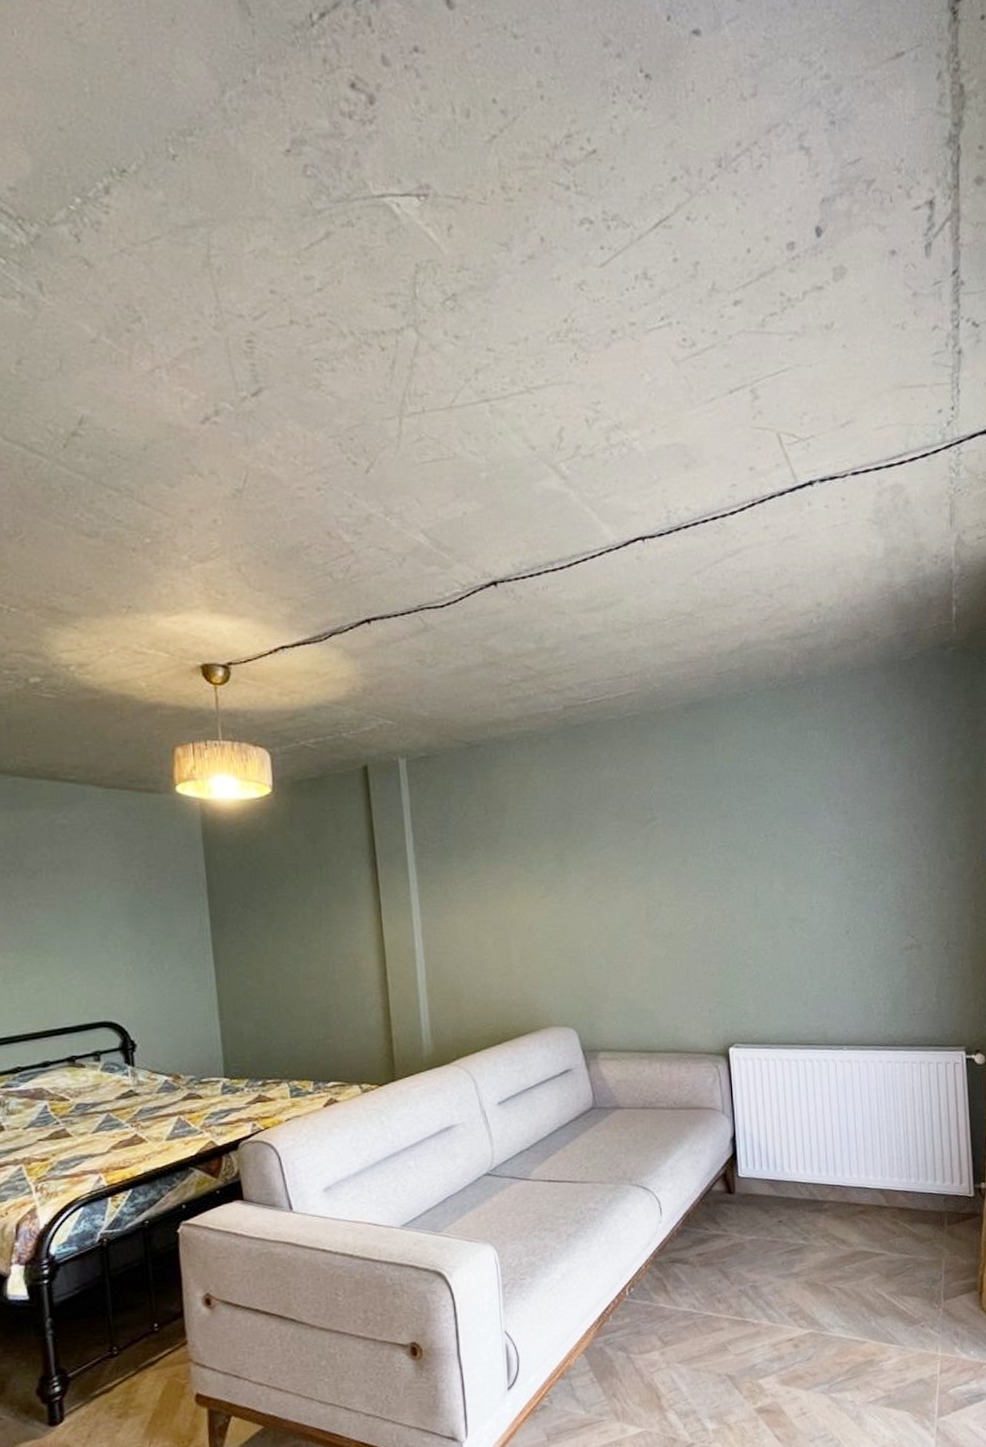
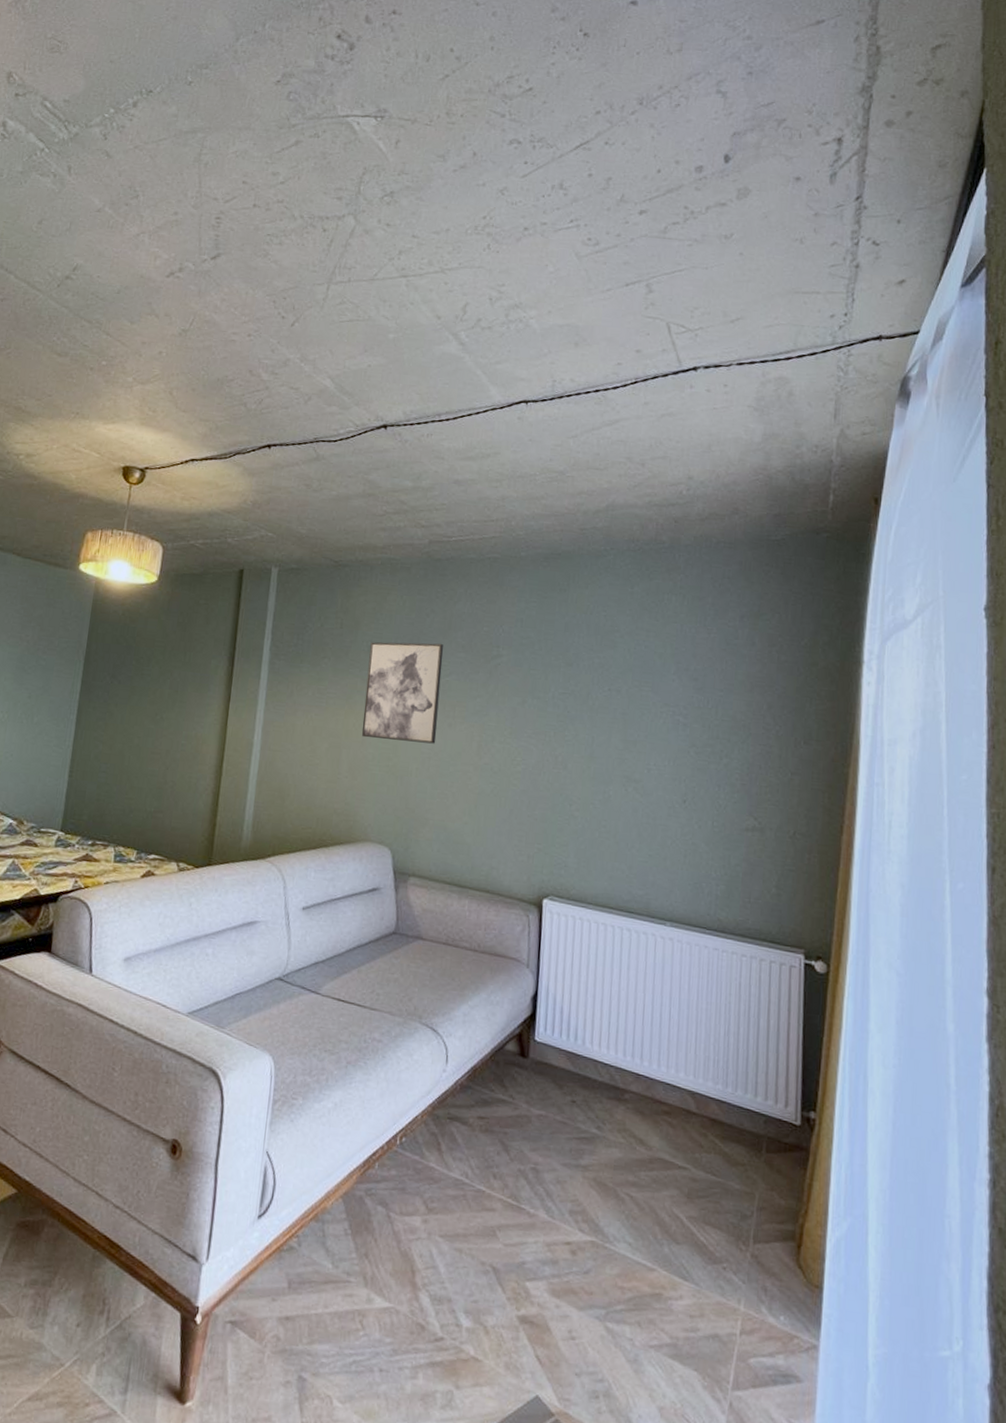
wall art: none [520,815,604,924] -> present [361,642,443,744]

